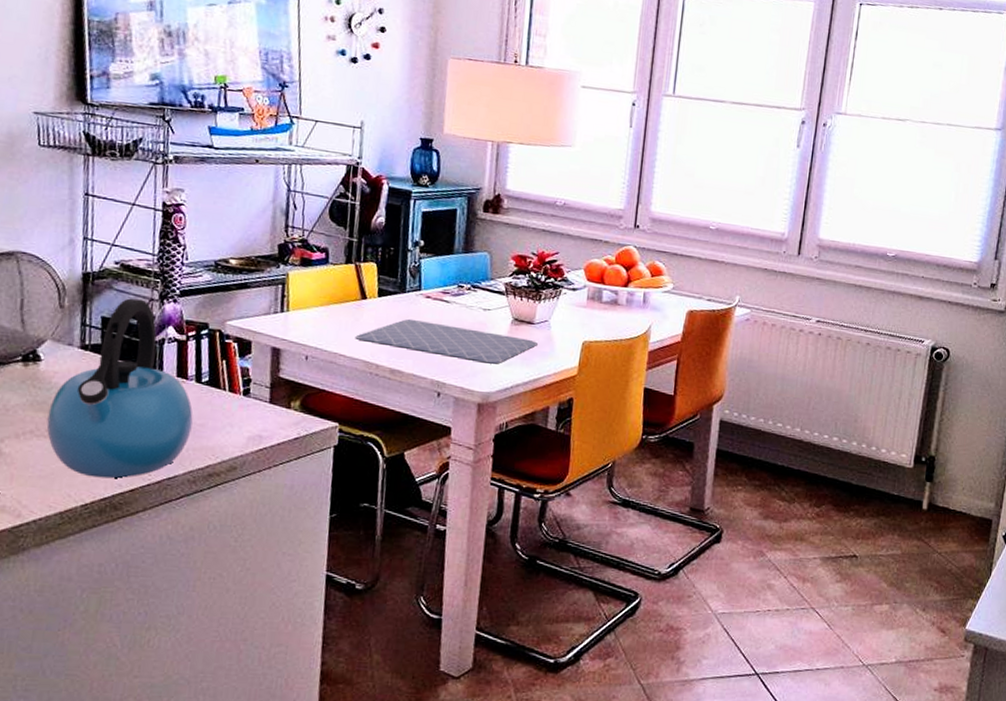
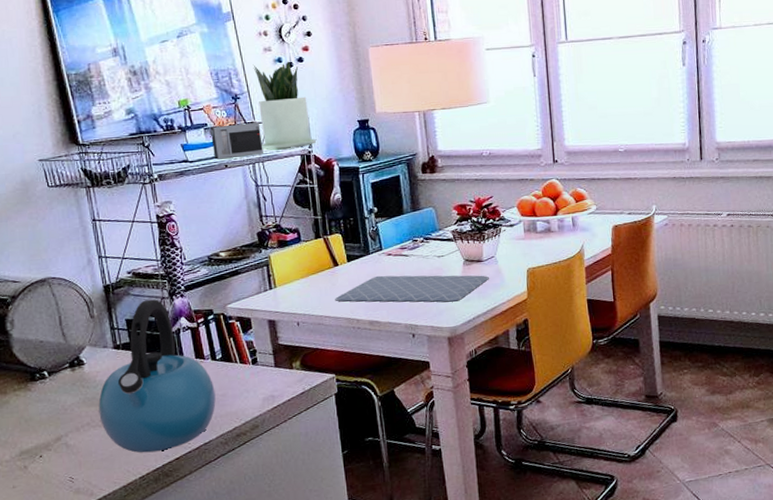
radio: none [244,107,306,156] -> present [209,115,263,160]
planter: none [303,53,369,157] -> present [254,61,317,150]

